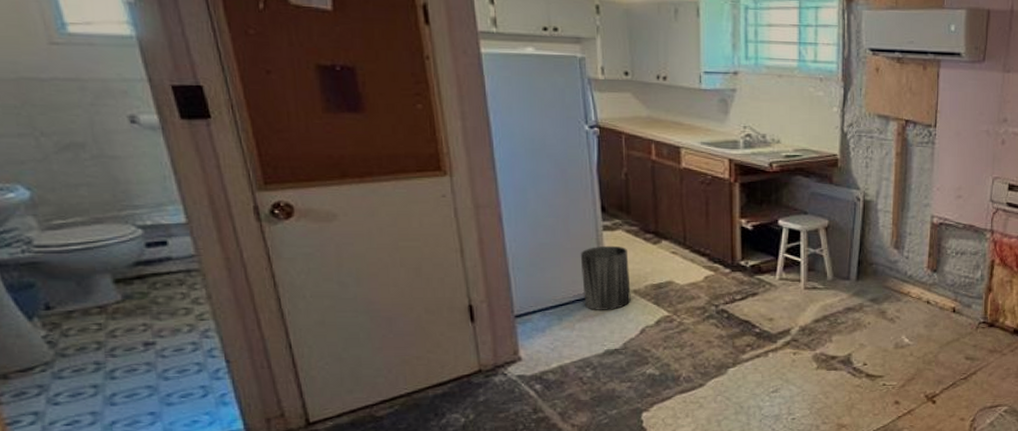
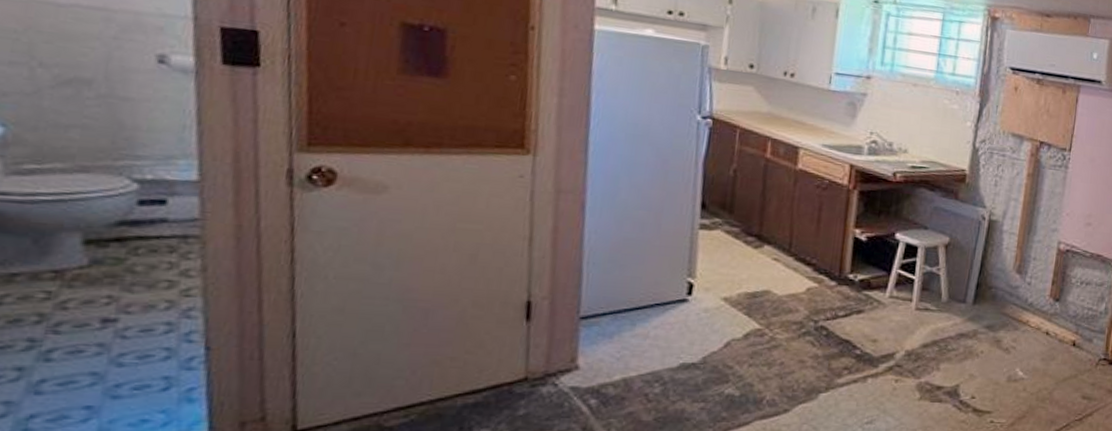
trash can: present [580,245,631,310] -> none [664,245,724,318]

